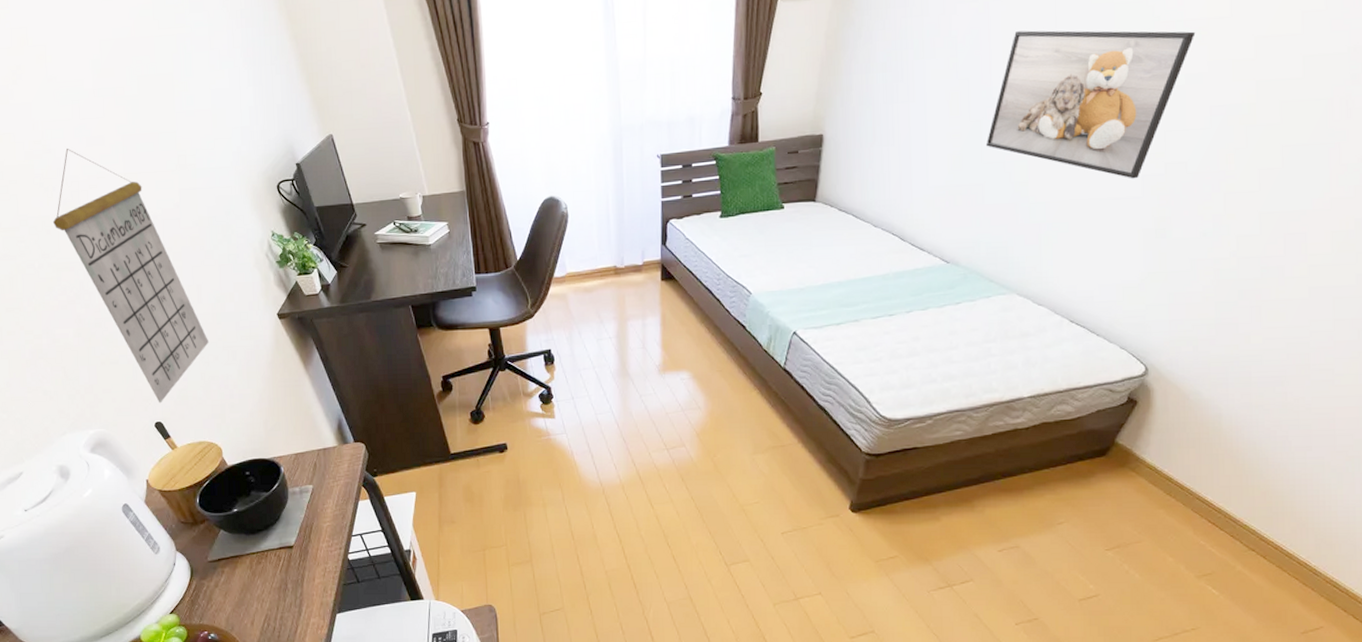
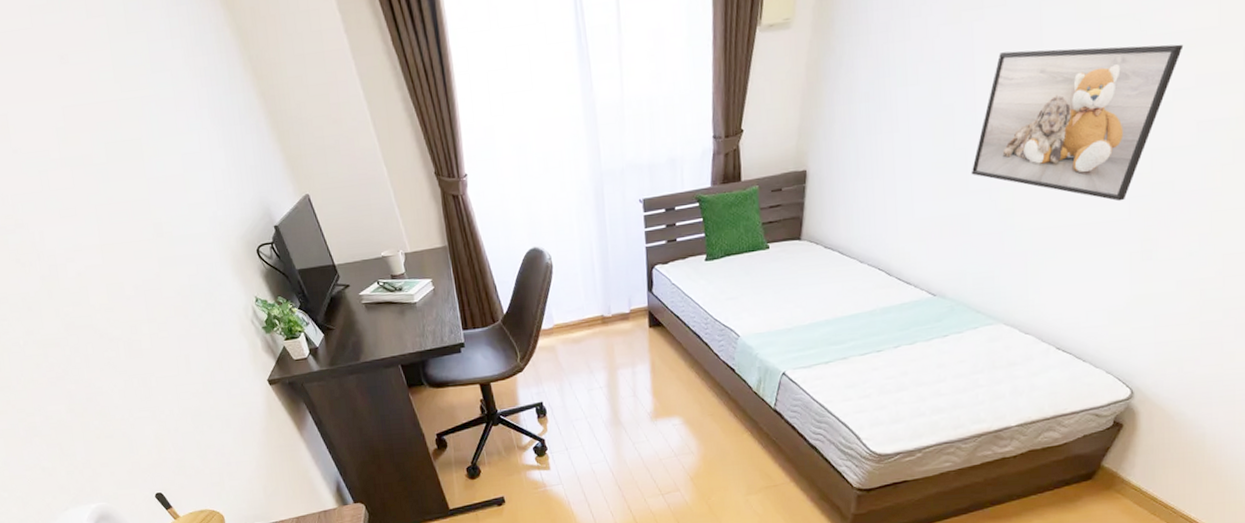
calendar: present [52,148,210,404] -> none [33,221,202,475]

